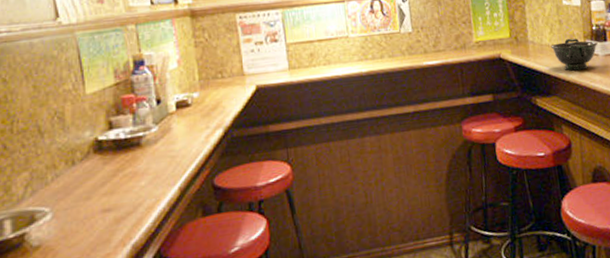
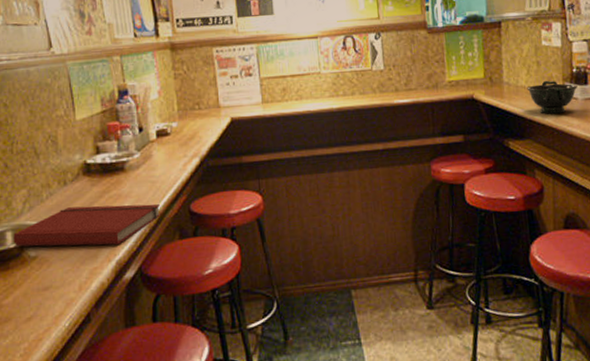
book: none [13,180,182,236] -> present [13,204,161,247]

